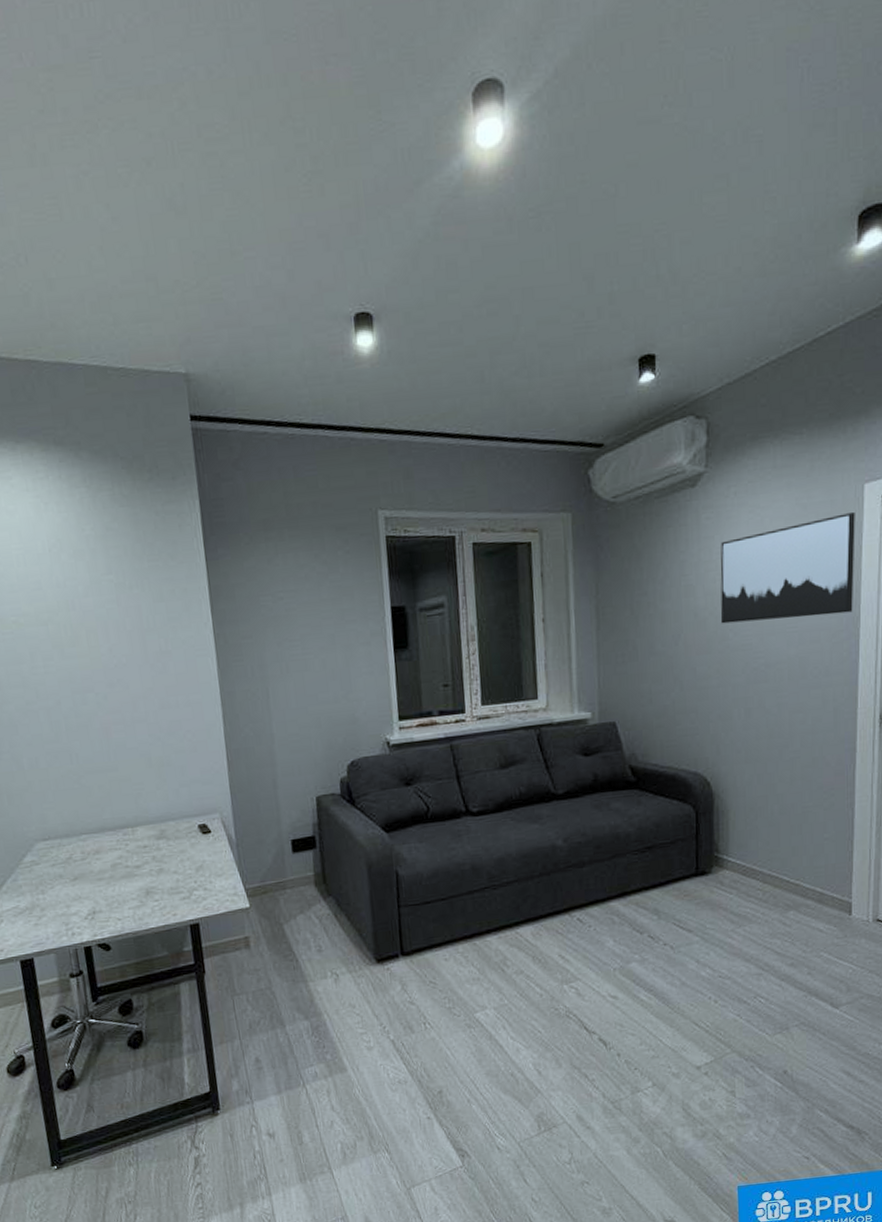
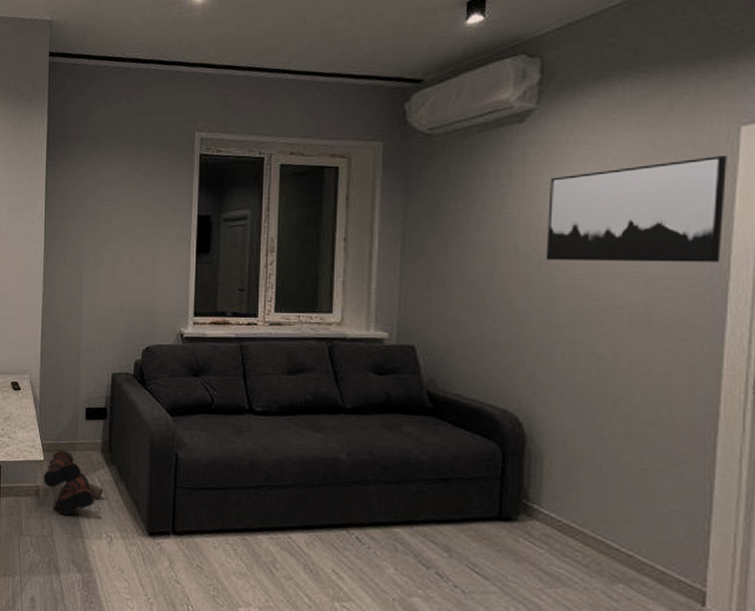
boots: none [251,890,322,962] -> present [43,449,103,516]

